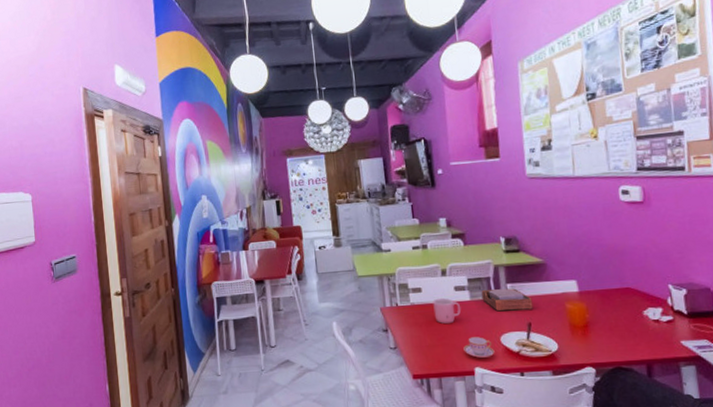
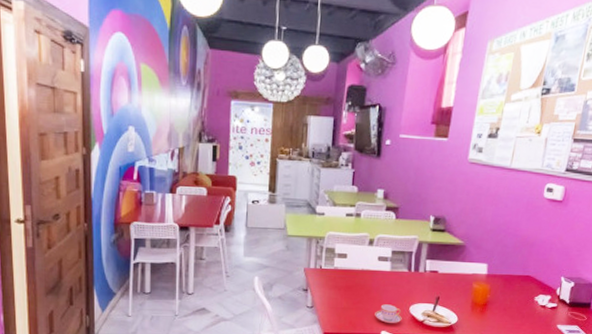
mug: present [433,297,462,324] -> none [354,265,381,290]
napkin holder: present [481,288,533,312] -> none [401,263,446,285]

